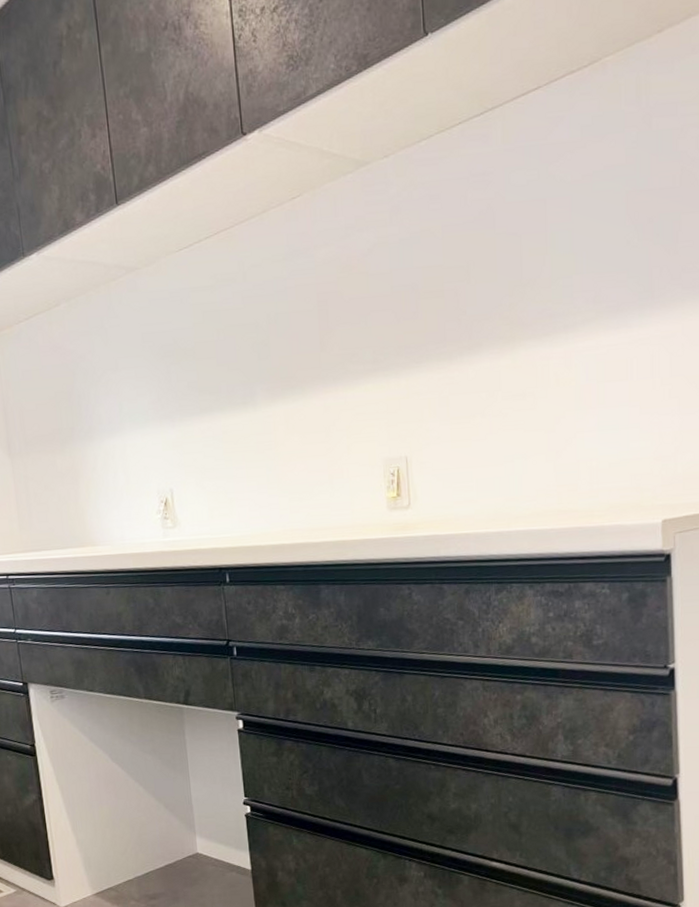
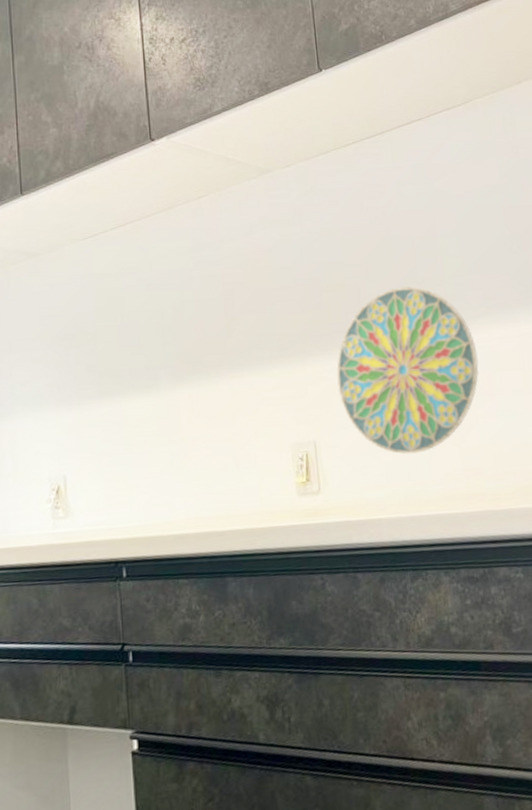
decorative plate: none [431,290,582,470] -> present [336,286,479,455]

